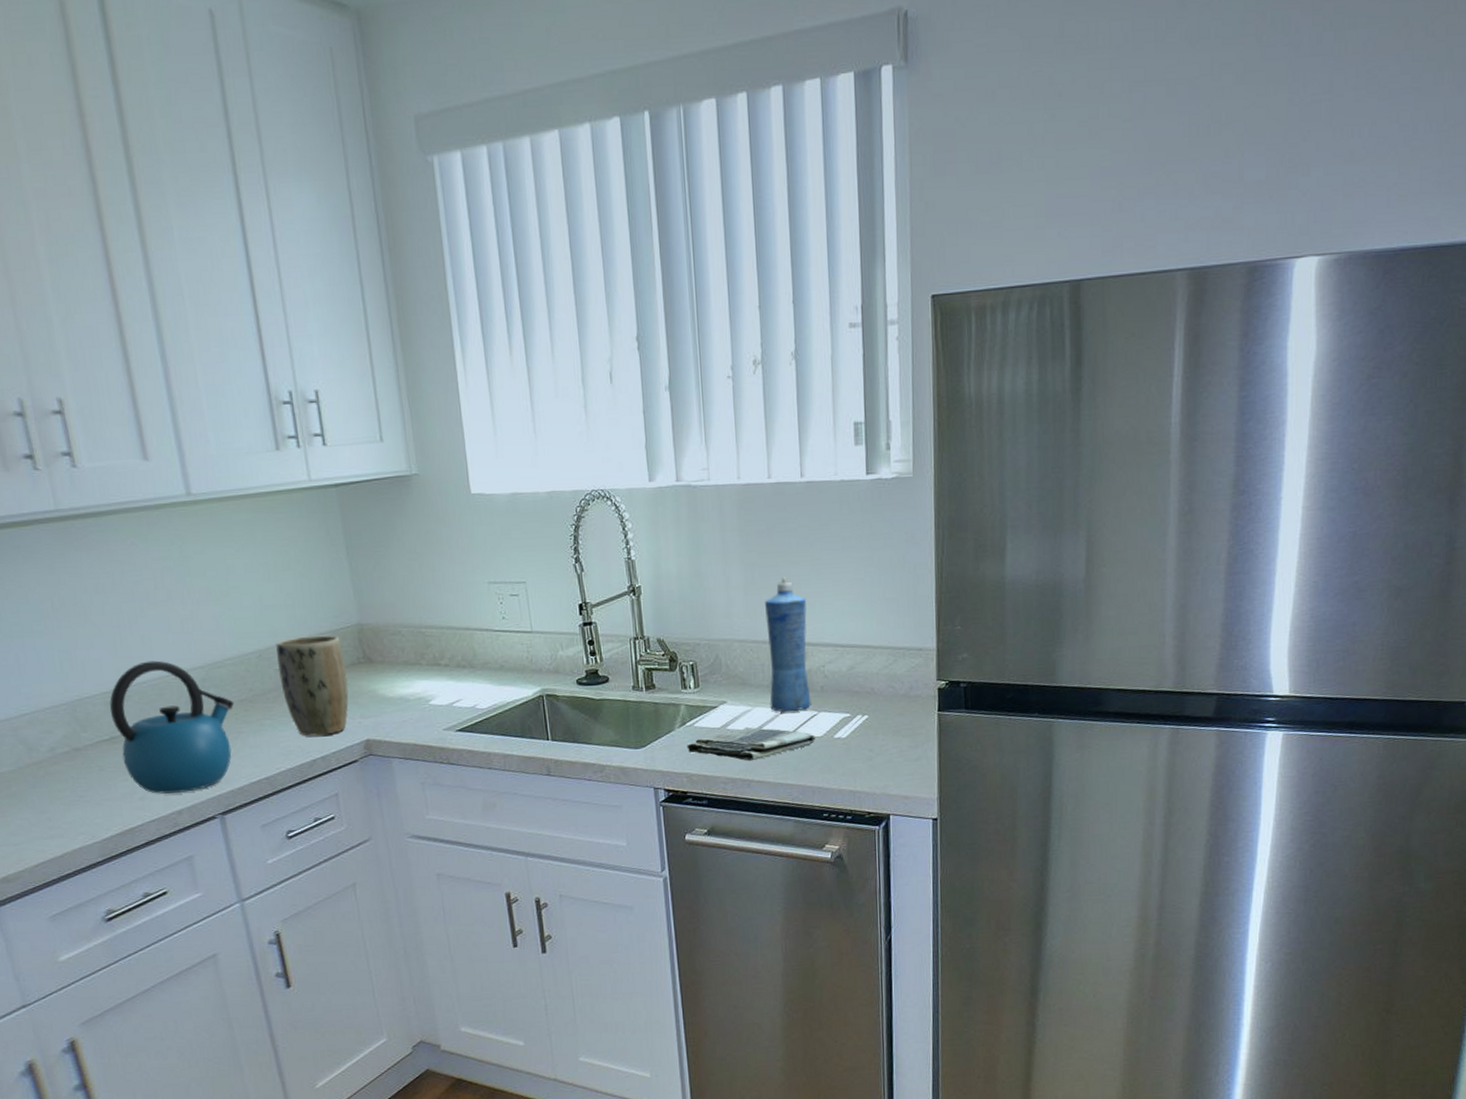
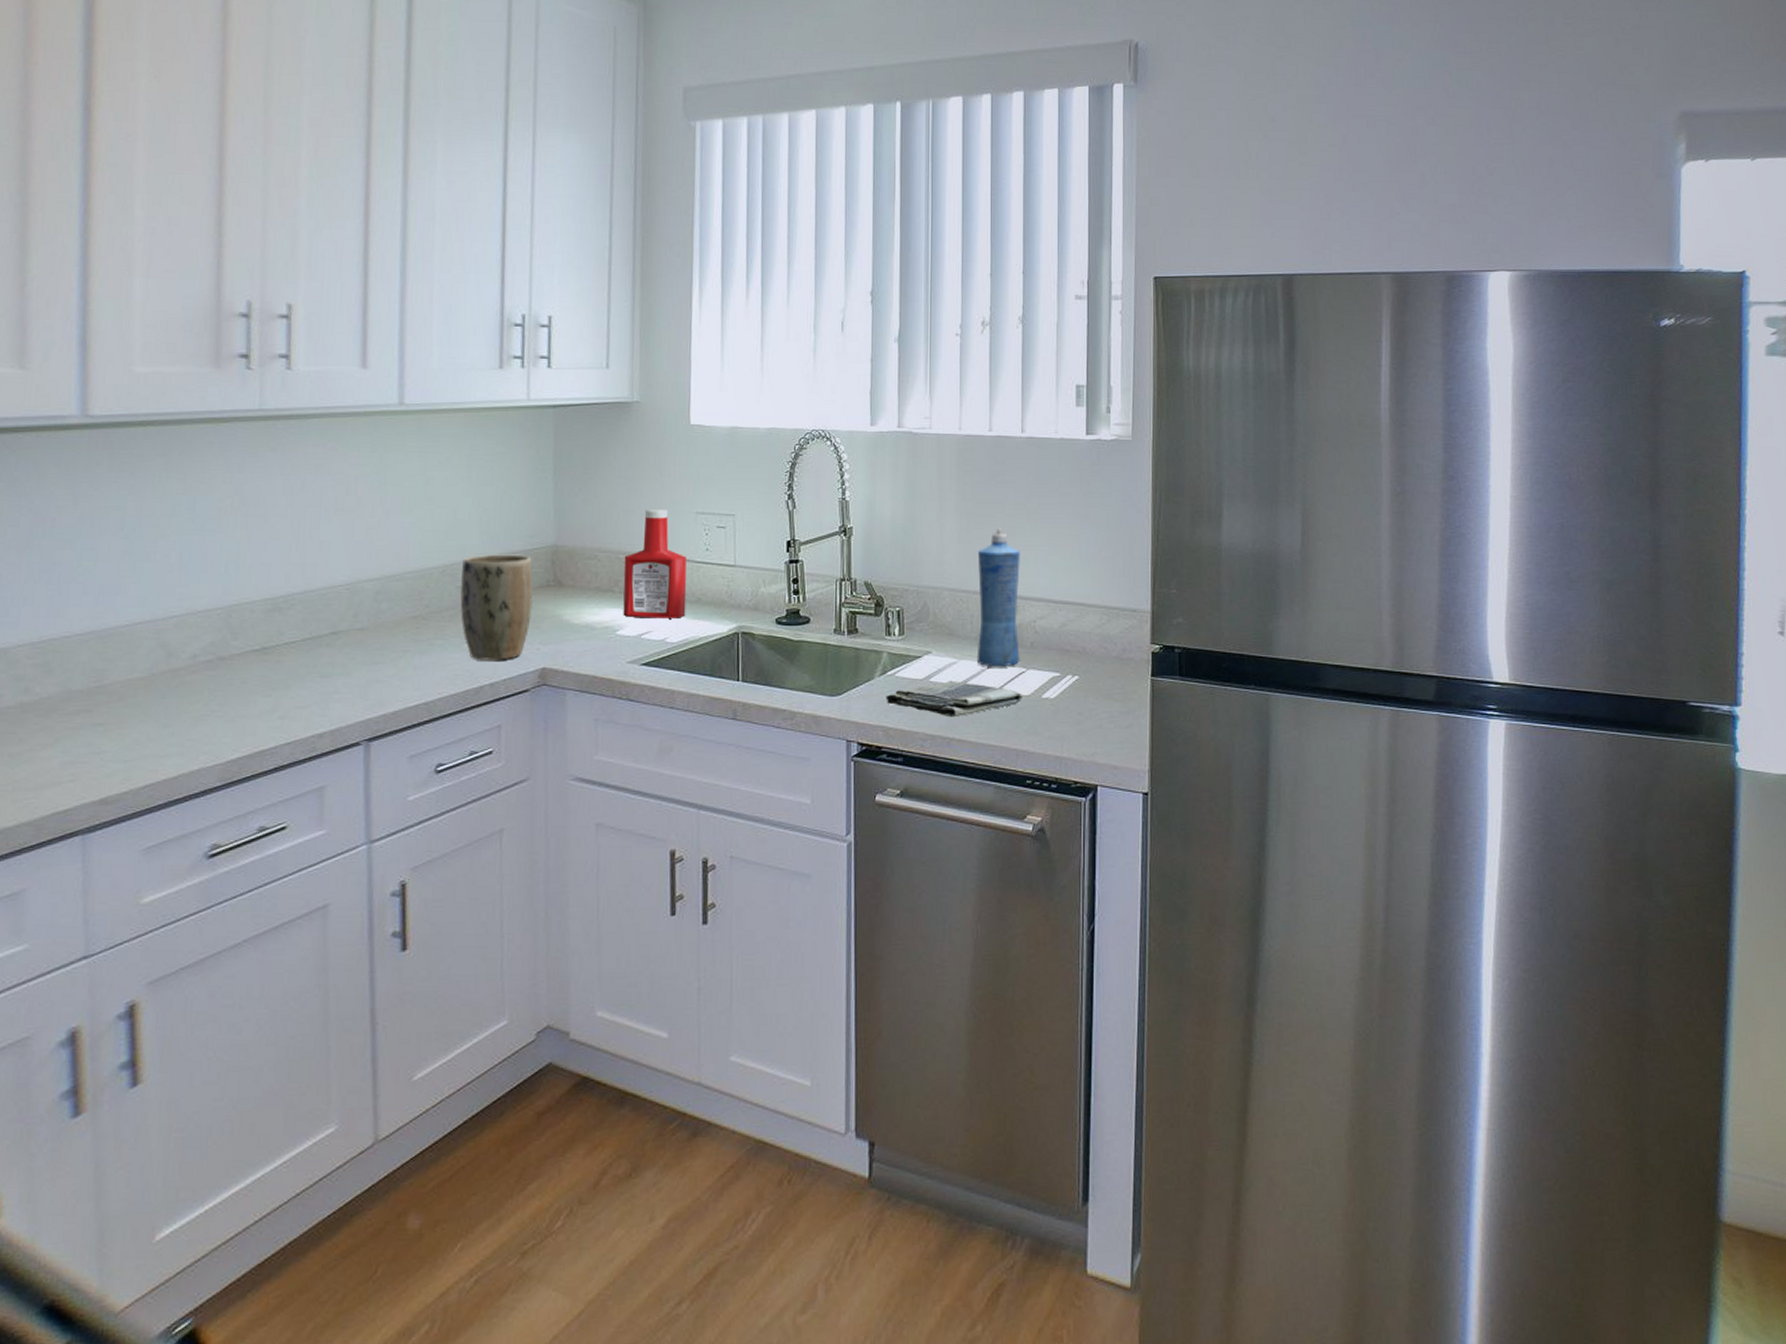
kettle: present [109,660,235,794] -> none [268,568,406,713]
ketchup bottle: none [426,581,492,688] -> present [623,508,687,618]

